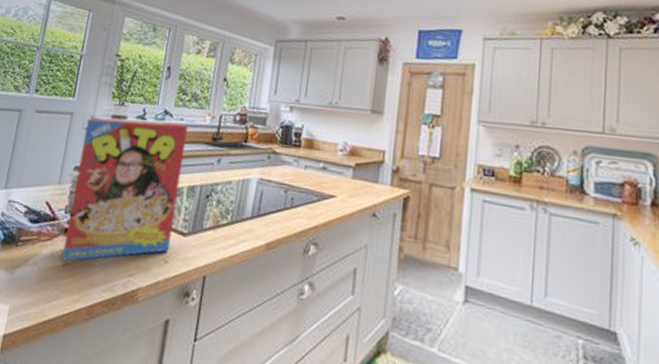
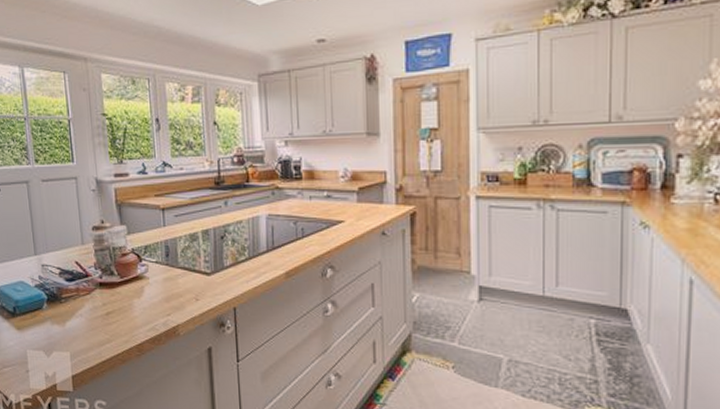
cereal box: present [62,117,188,262] -> none [93,172,197,310]

